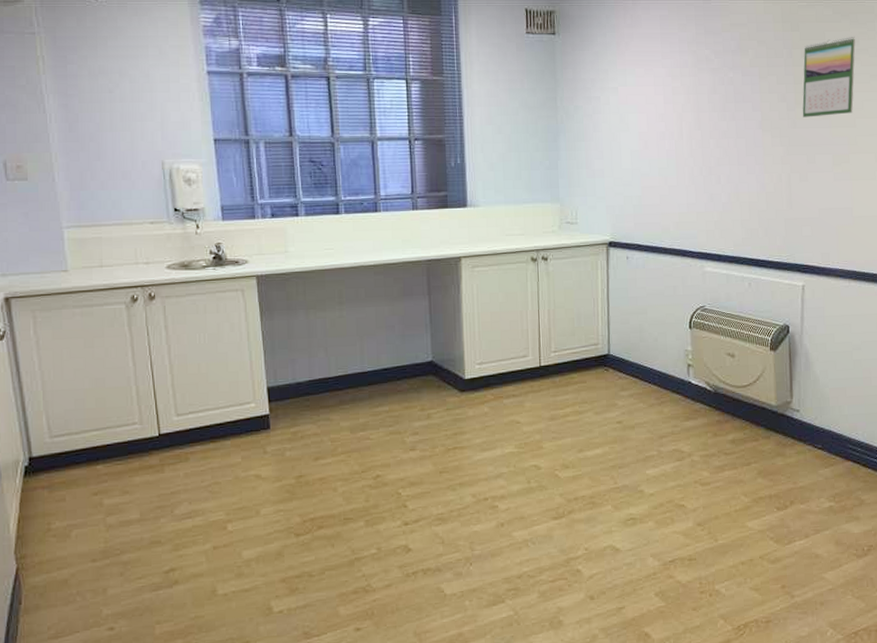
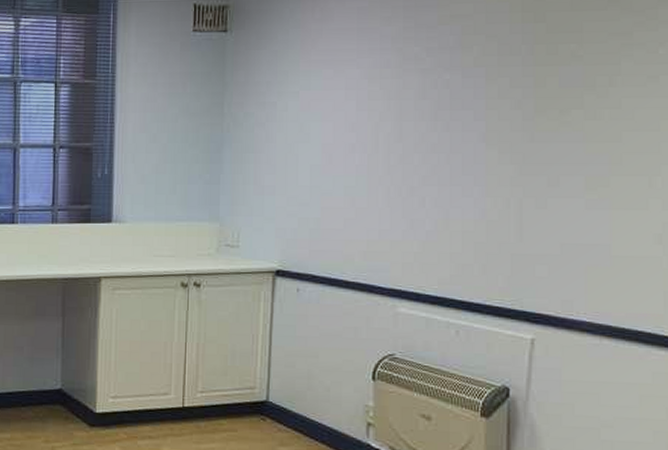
calendar: present [802,37,856,118] -> none [544,28,627,129]

